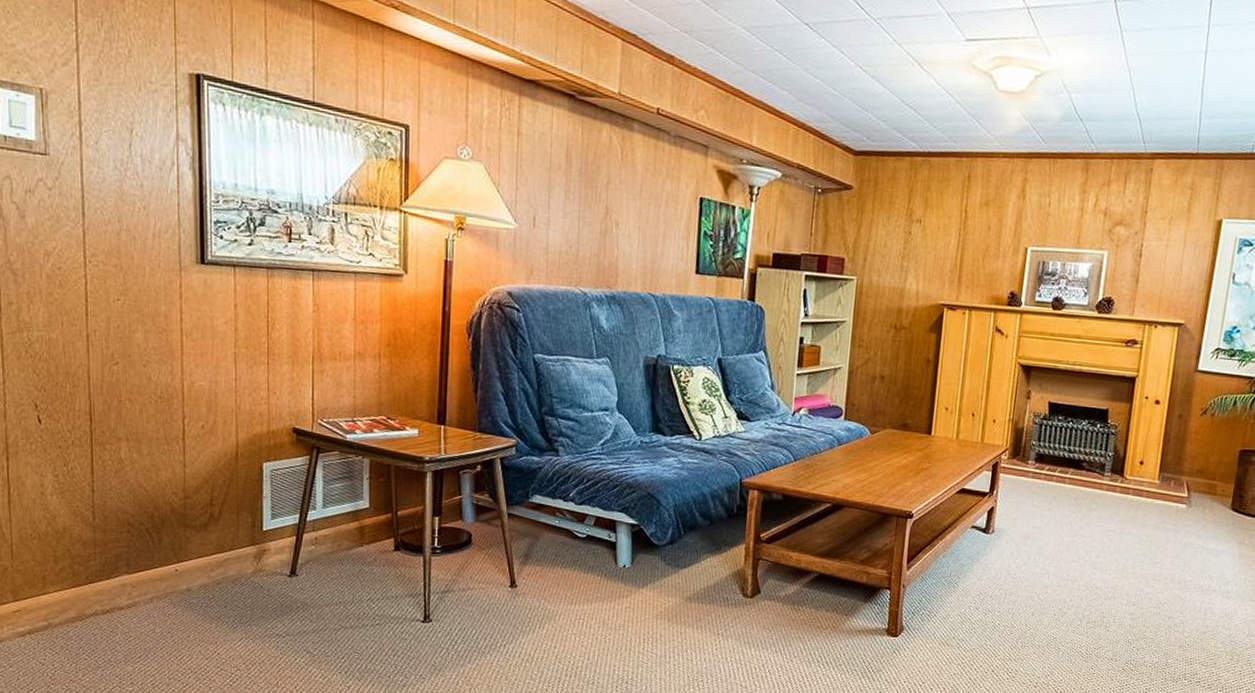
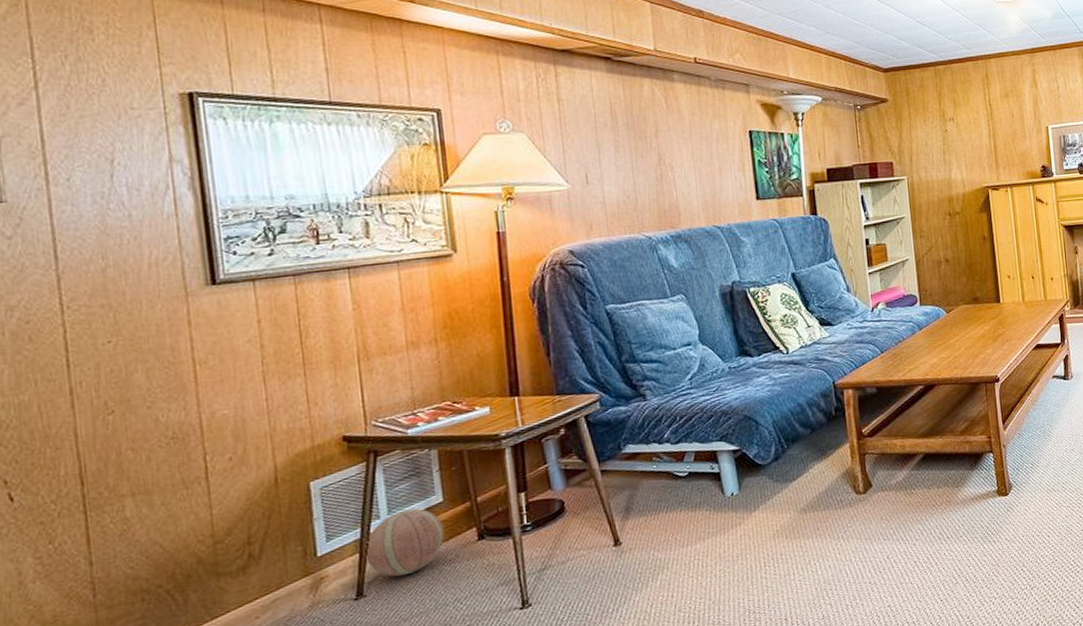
ball: none [301,507,367,566] -> present [365,508,445,577]

